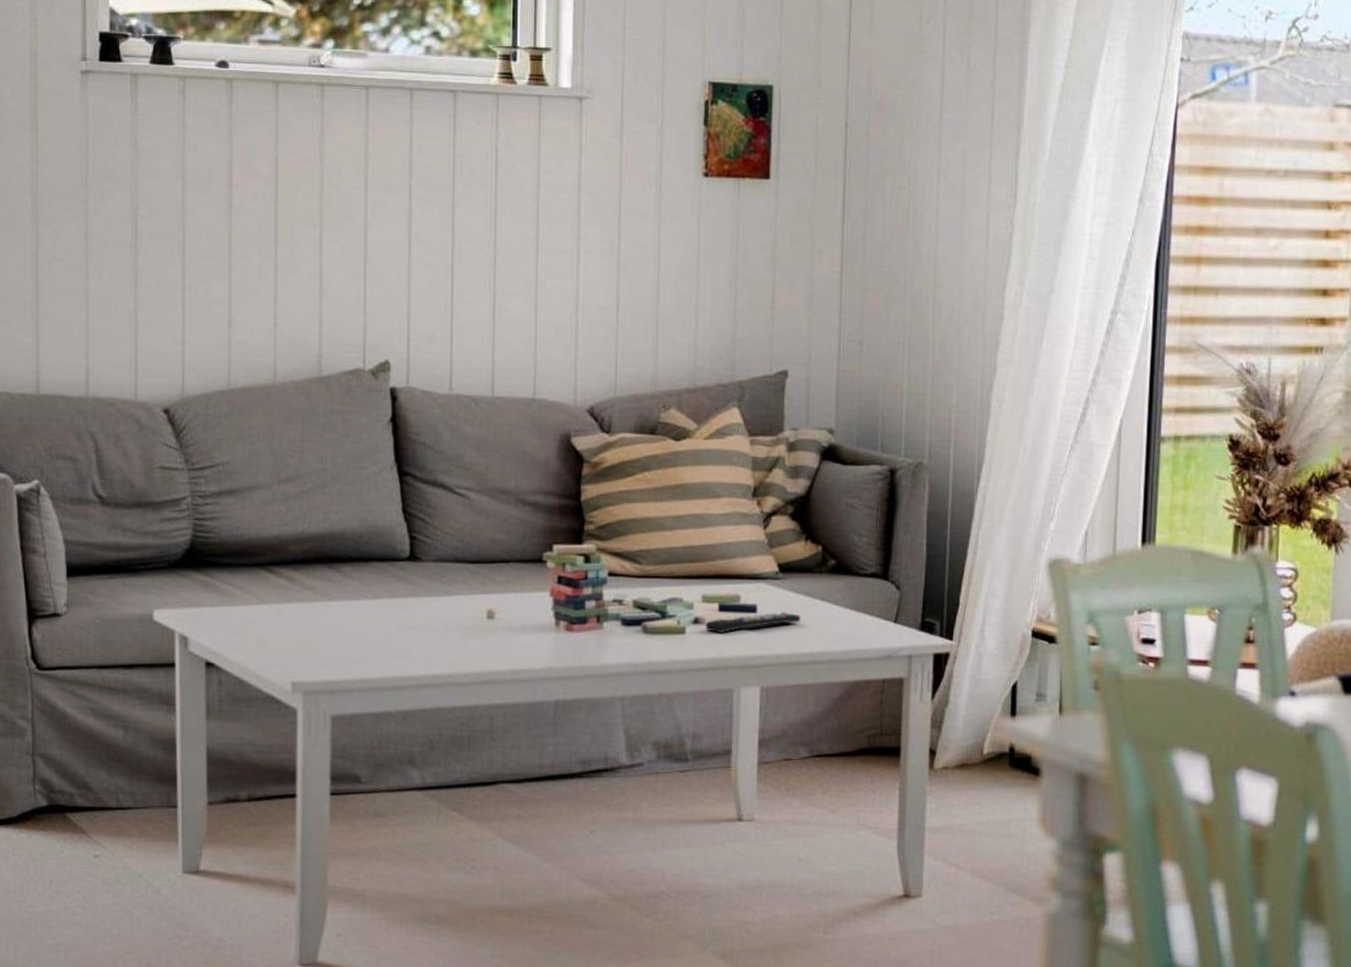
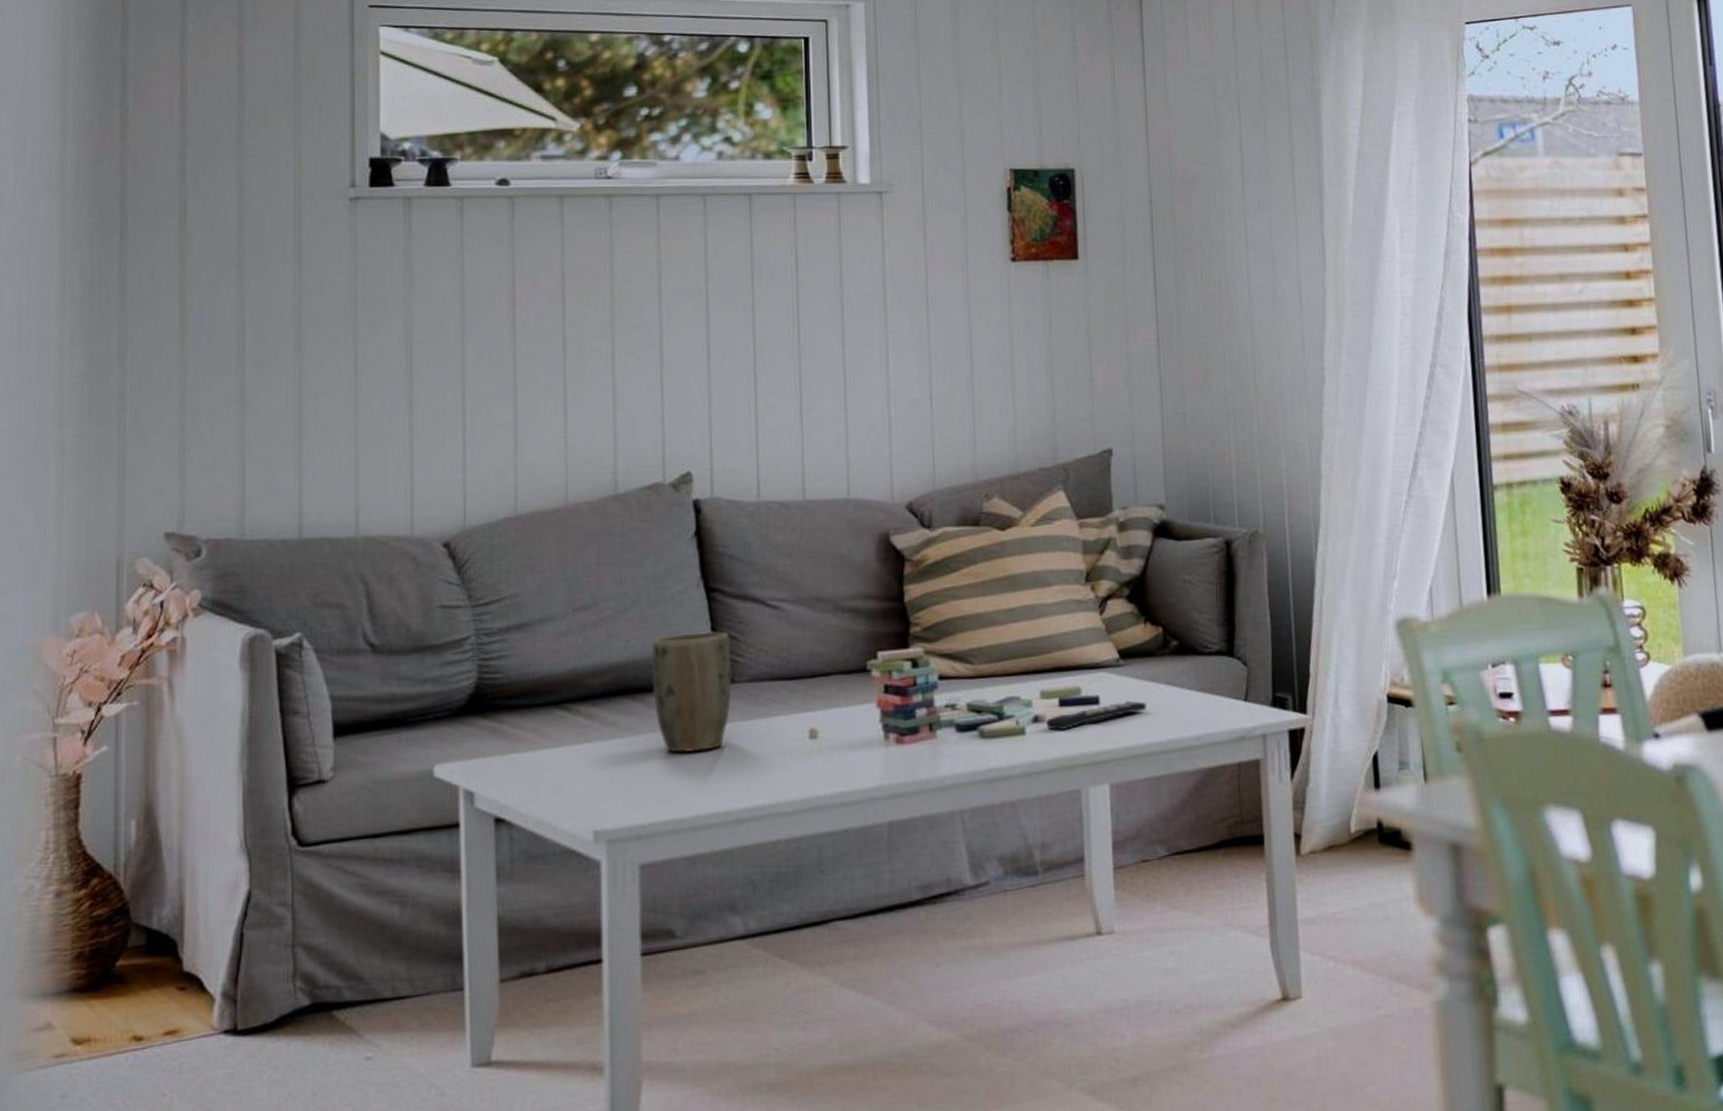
plant pot: none [347,511,419,621] -> present [651,631,732,753]

